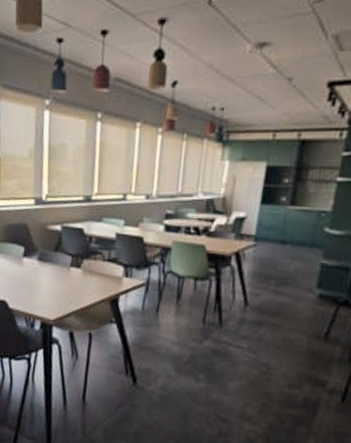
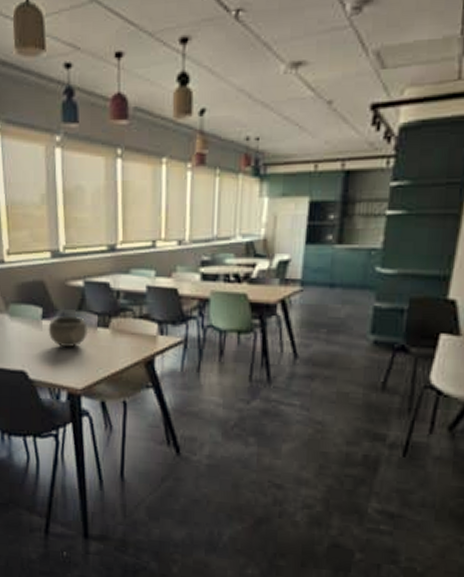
bowl: none [28,255,62,283] -> present [48,315,88,348]

